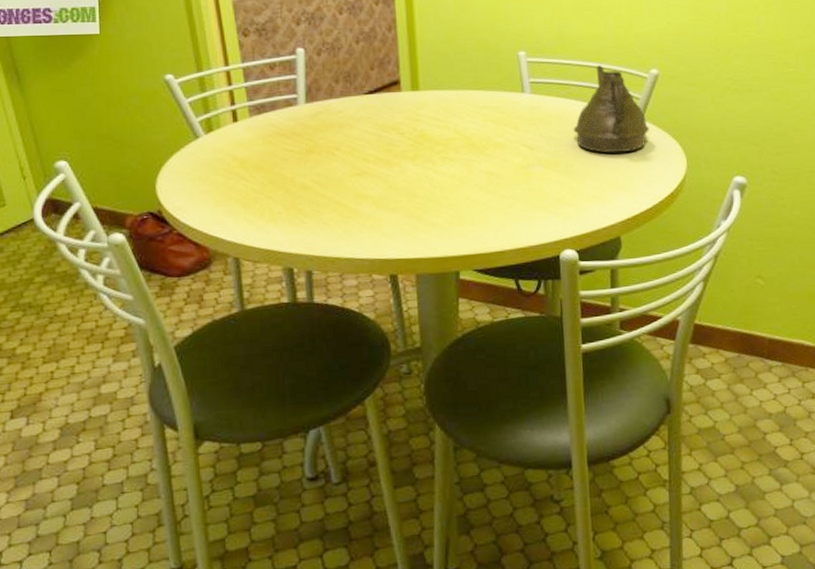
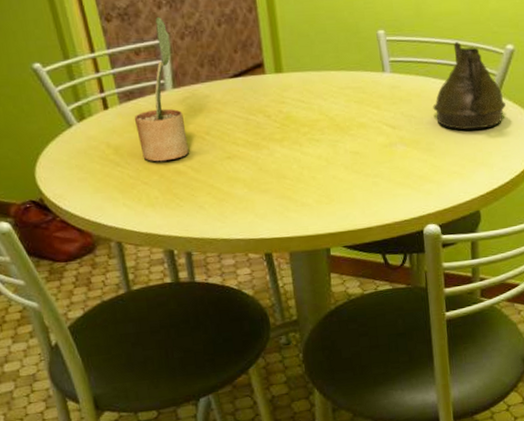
potted plant: none [263,32,317,177] -> present [134,16,189,162]

